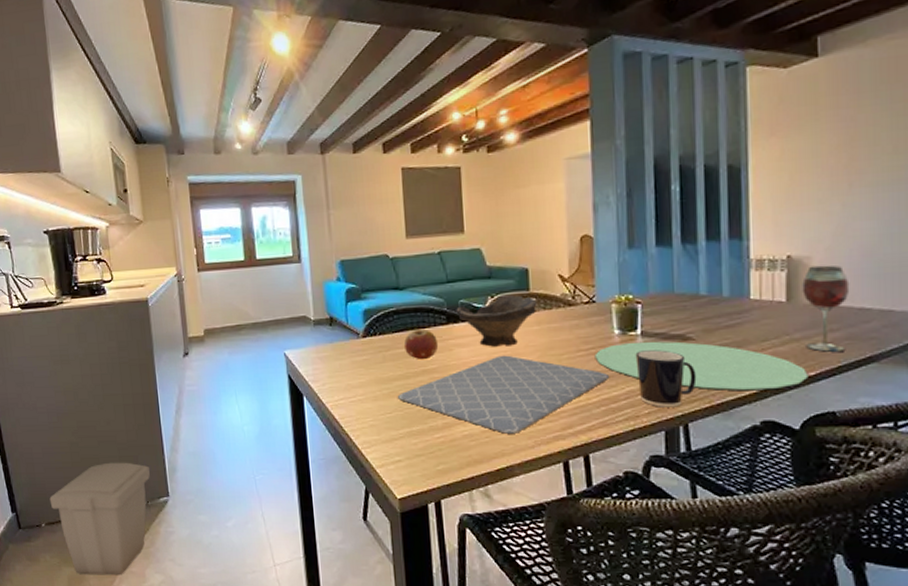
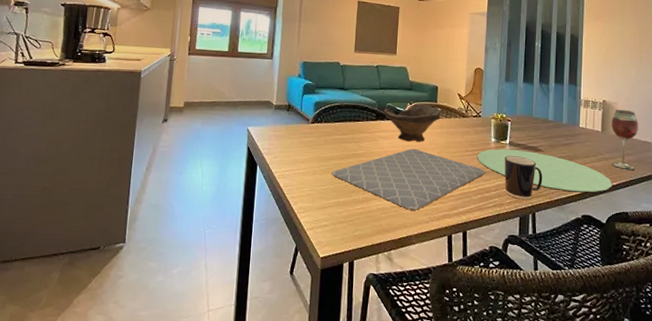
trash can: present [49,462,151,575] -> none [9,208,113,314]
fruit: present [403,328,439,360] -> none [341,121,368,146]

